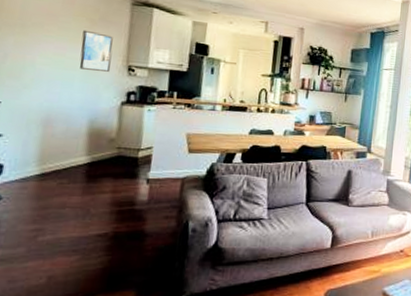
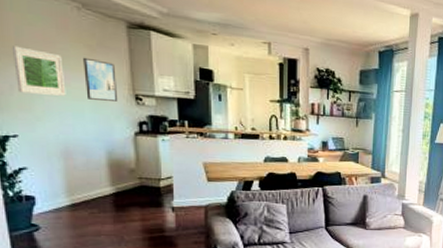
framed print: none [11,17,62,65] -> present [11,46,66,96]

